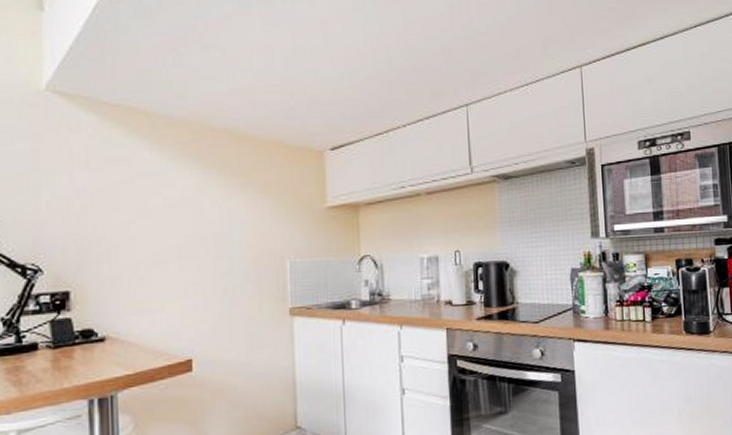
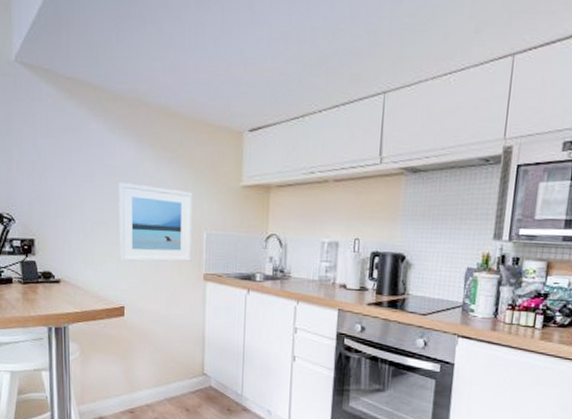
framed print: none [179,215,274,306] -> present [117,183,193,262]

